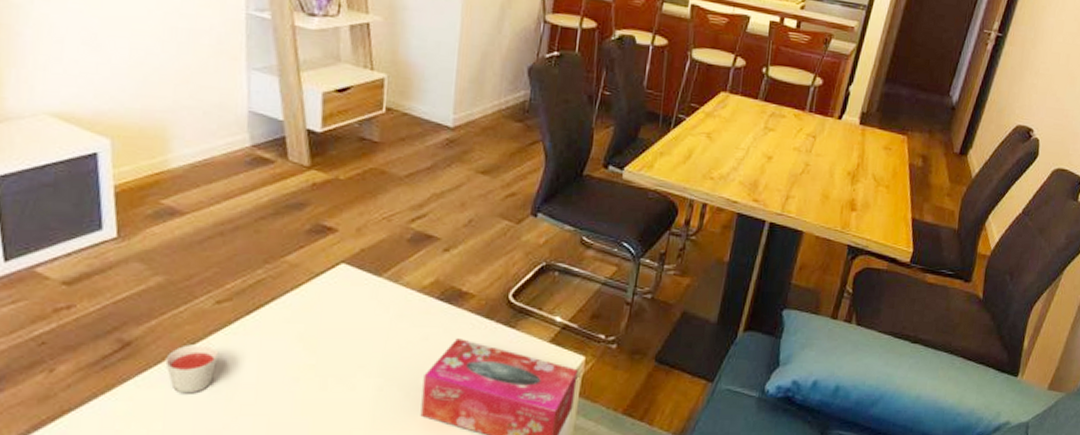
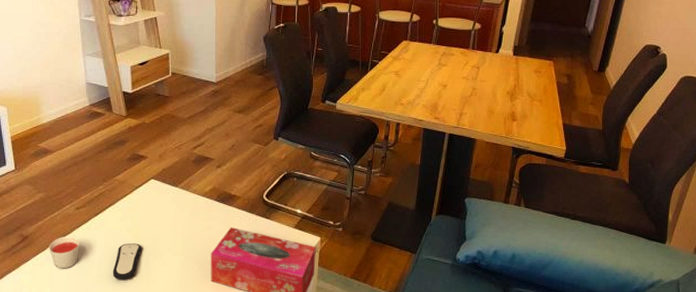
remote control: none [267,357,319,412] -> present [112,243,142,280]

